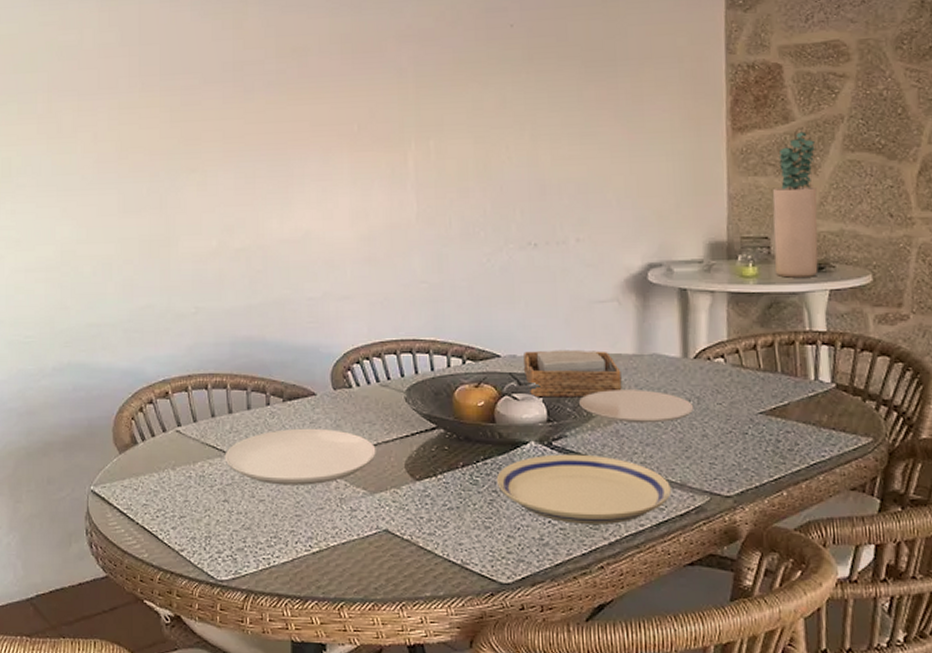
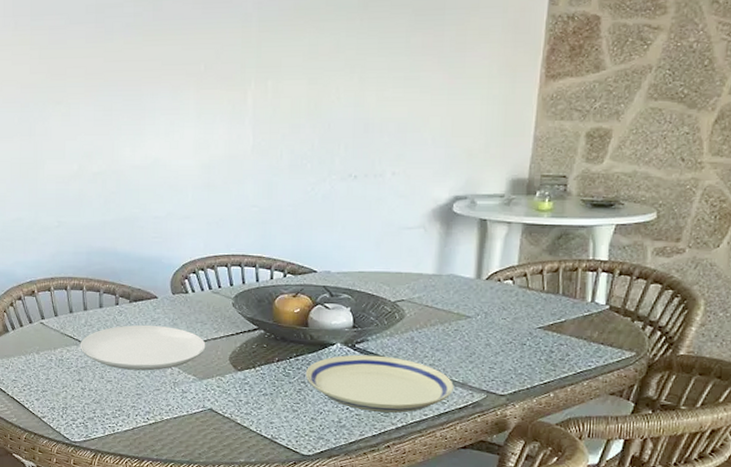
napkin holder: present [522,349,622,398] -> none [335,268,421,309]
plate: present [579,390,694,423] -> none [382,303,482,333]
vase: present [772,127,819,278] -> none [568,76,621,213]

